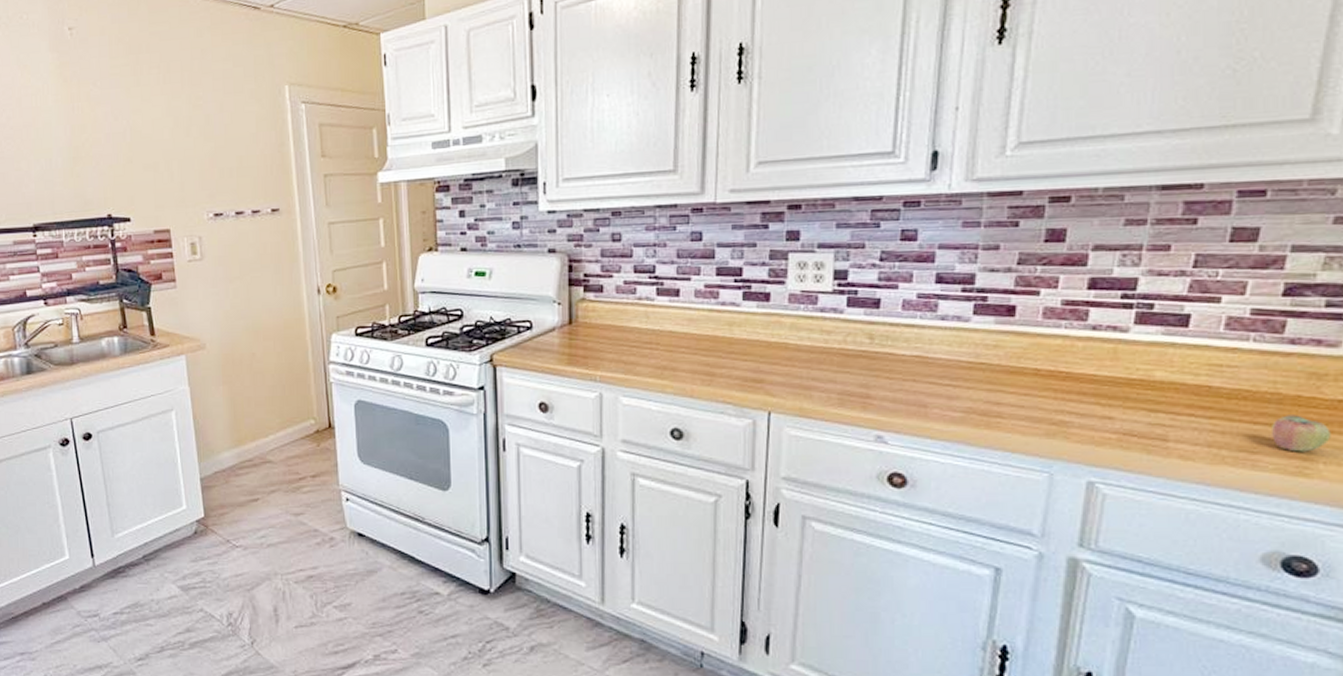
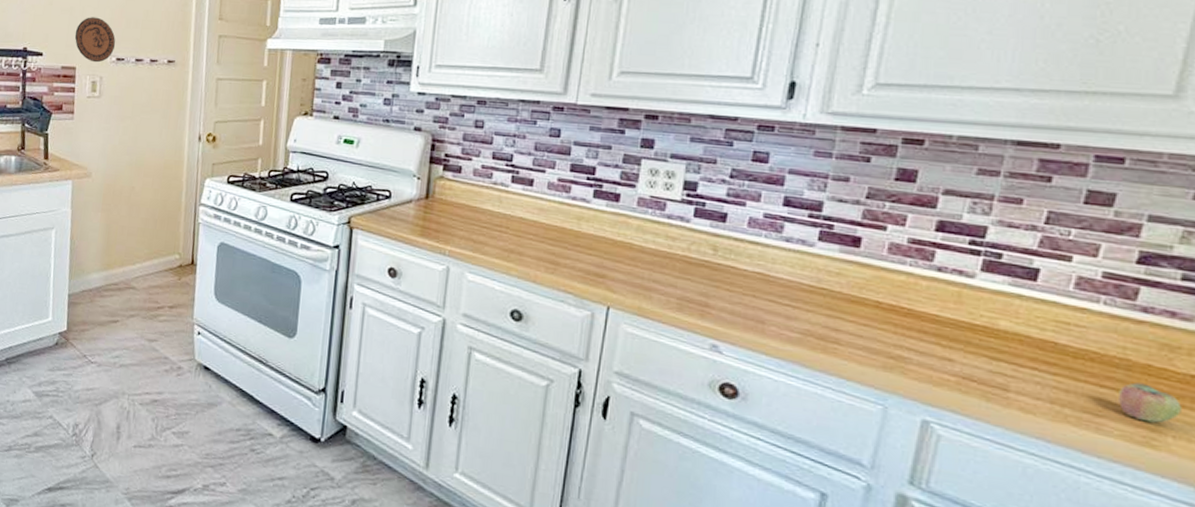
decorative plate: none [163,170,211,222] -> present [74,17,116,63]

